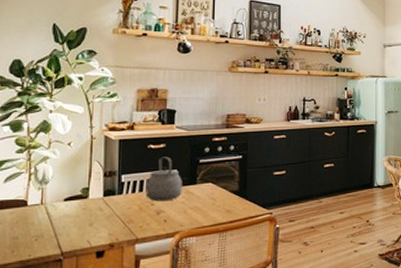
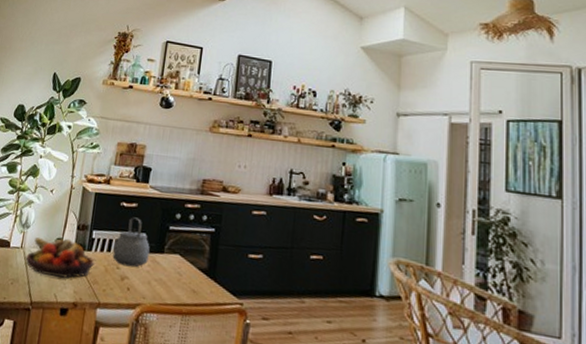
fruit bowl: none [48,186,127,225] -> present [25,237,95,278]

